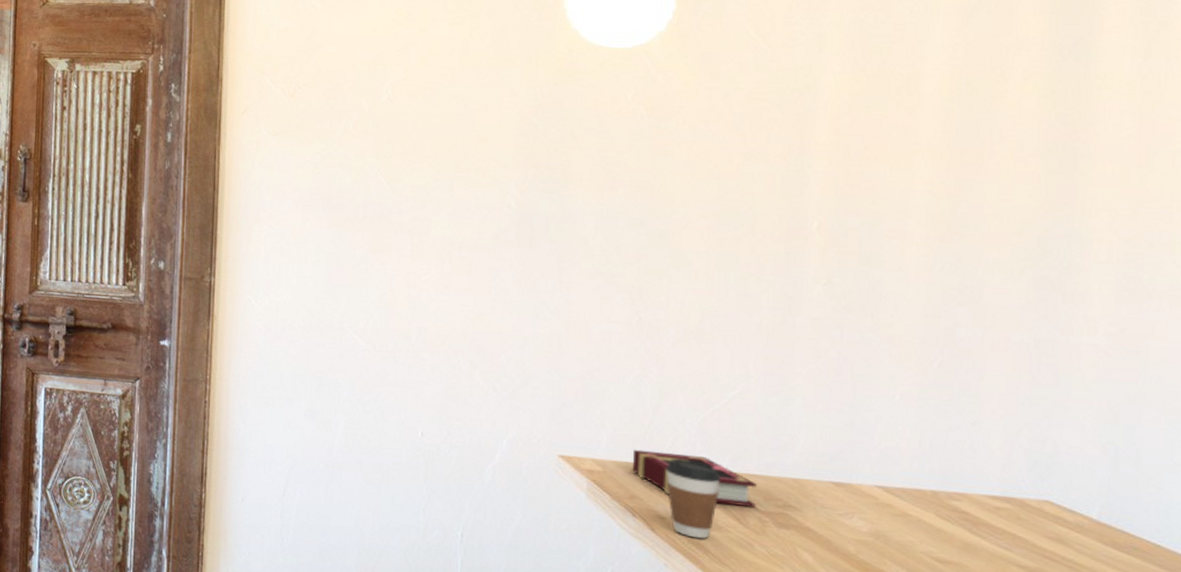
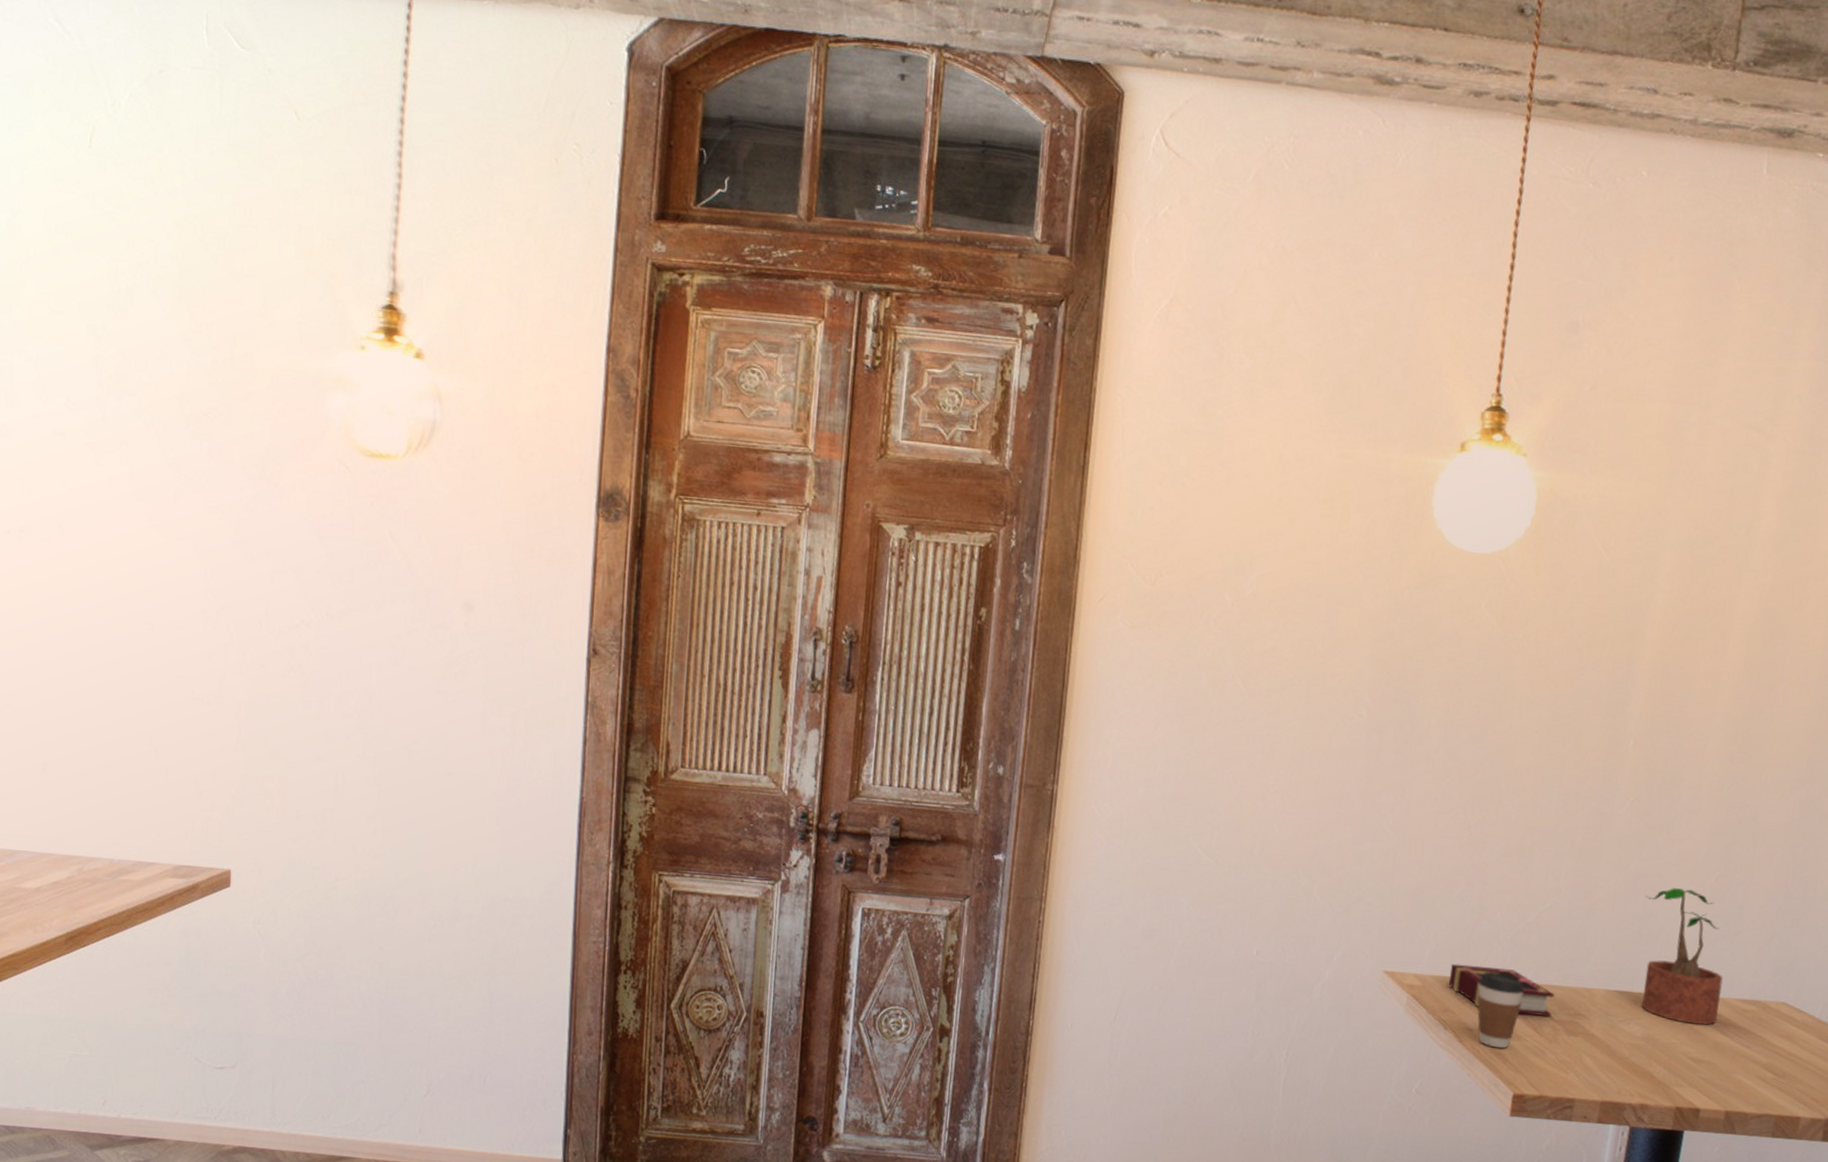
potted plant: none [854,374,964,523] -> present [1642,888,1723,1025]

